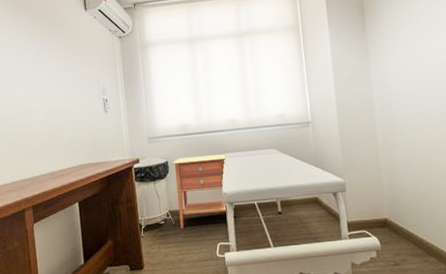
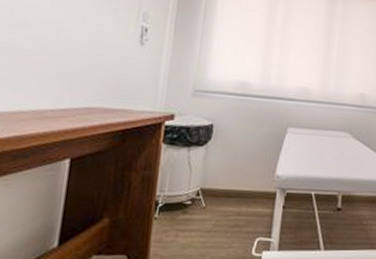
nightstand: present [172,154,228,229] -> none [211,122,290,215]

